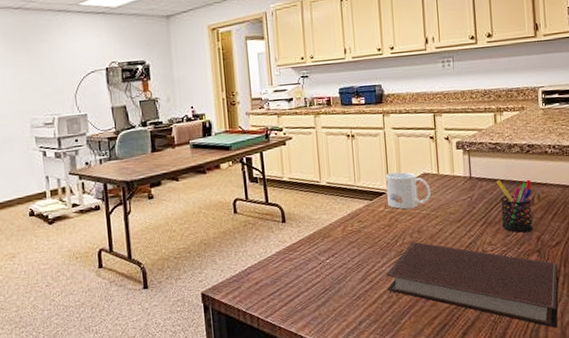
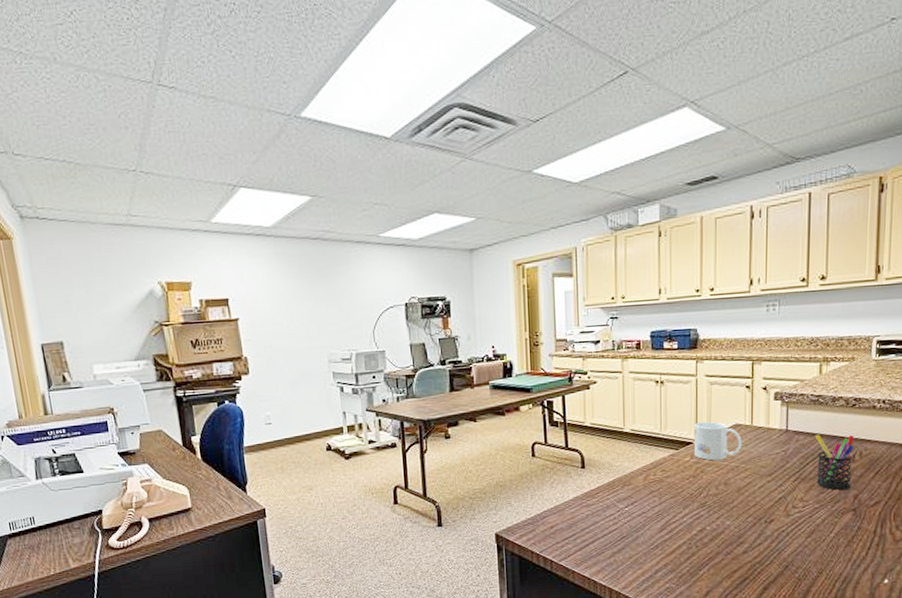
notebook: present [386,242,559,328] -> none [687,494,874,589]

